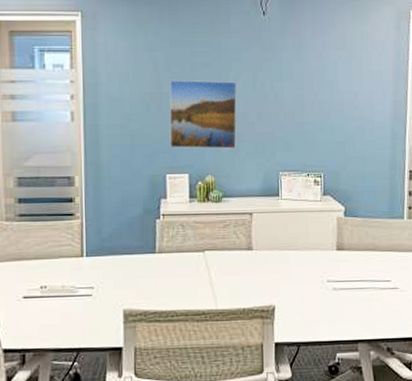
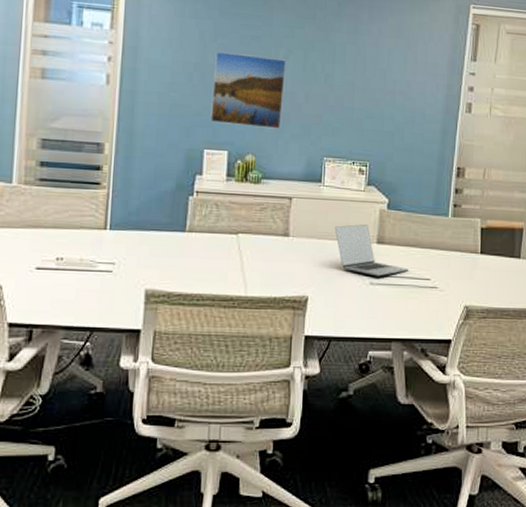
laptop: none [295,233,370,282] -> present [334,224,410,277]

